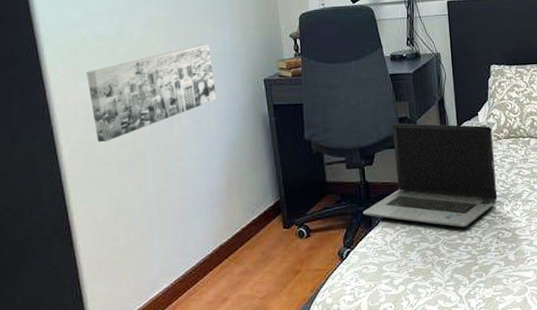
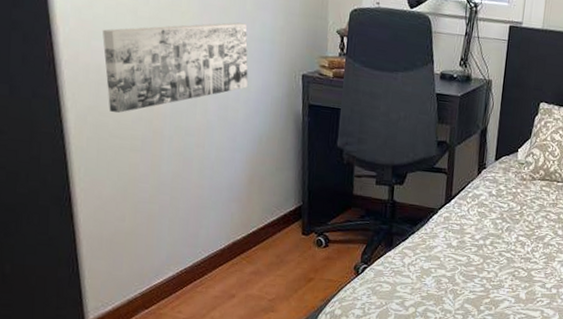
laptop computer: present [362,123,498,228] -> none [385,146,529,261]

